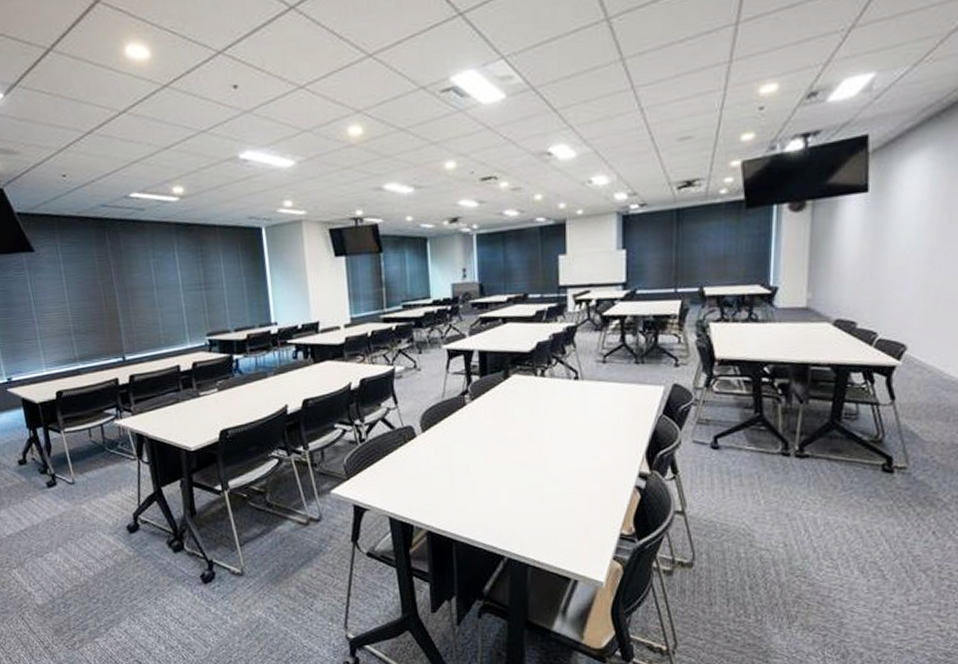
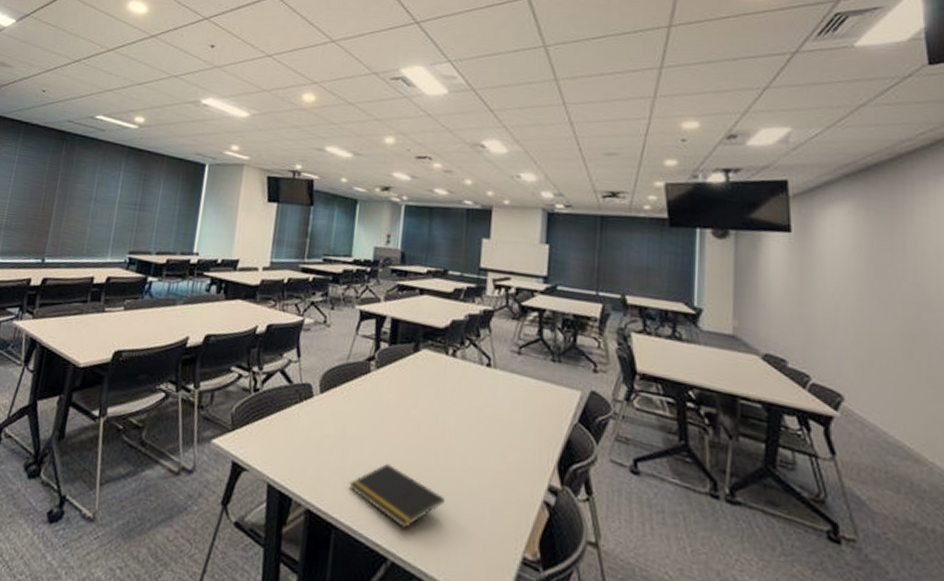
notepad: none [461,481,548,531] -> present [349,464,444,529]

